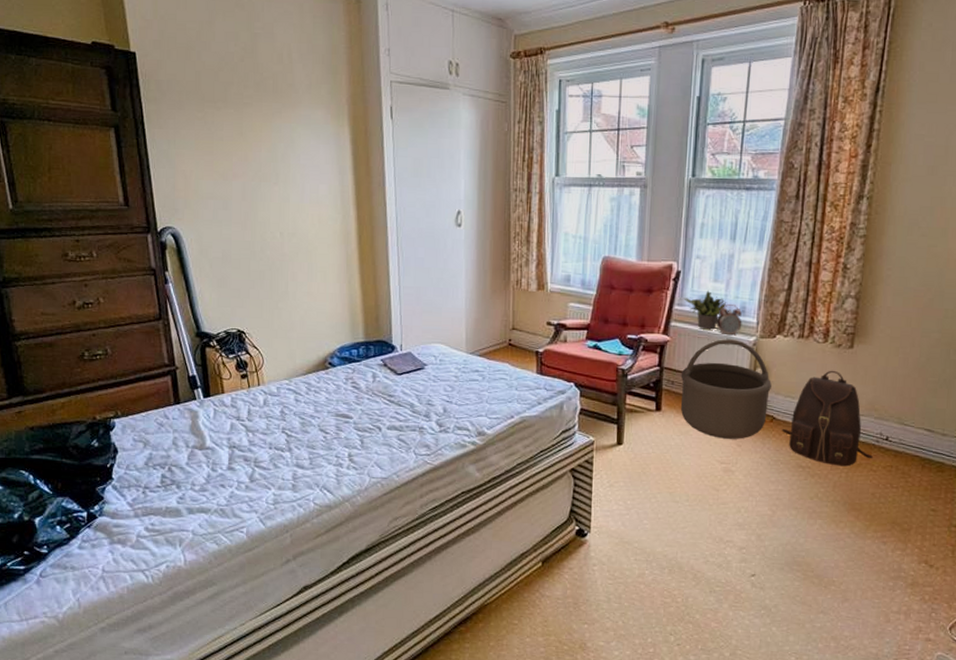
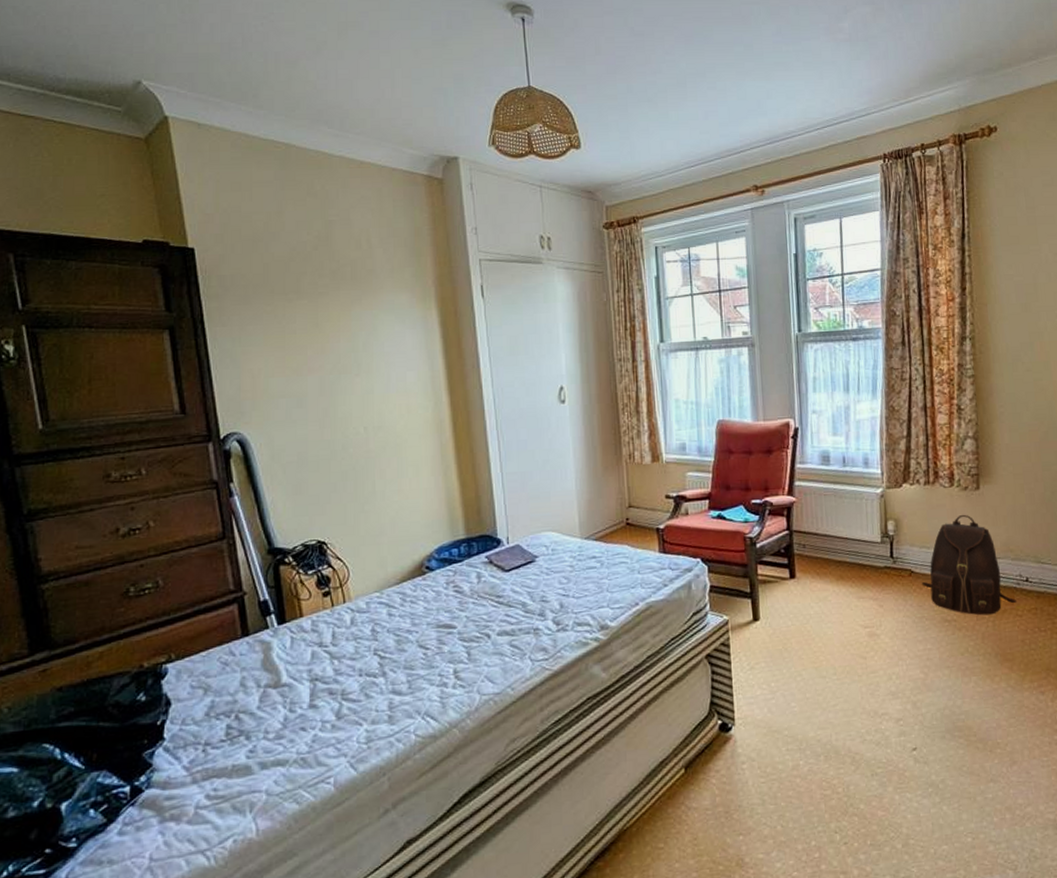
basket: present [680,339,772,439] -> none [811,493,905,601]
potted plant: present [683,290,727,330] -> none [804,444,849,486]
alarm clock: present [716,304,742,336] -> none [840,457,867,490]

